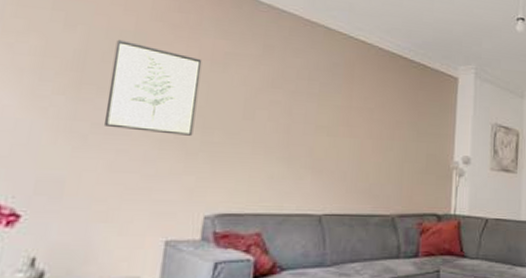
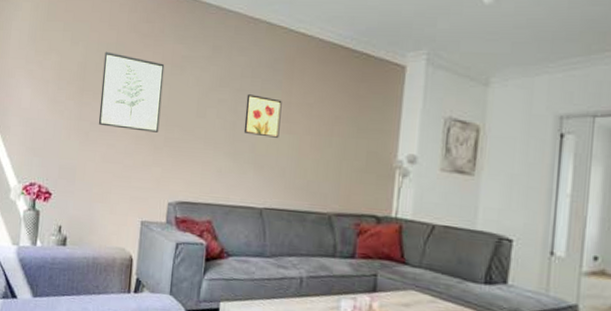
wall art: none [299,97,342,142] -> present [243,94,282,138]

